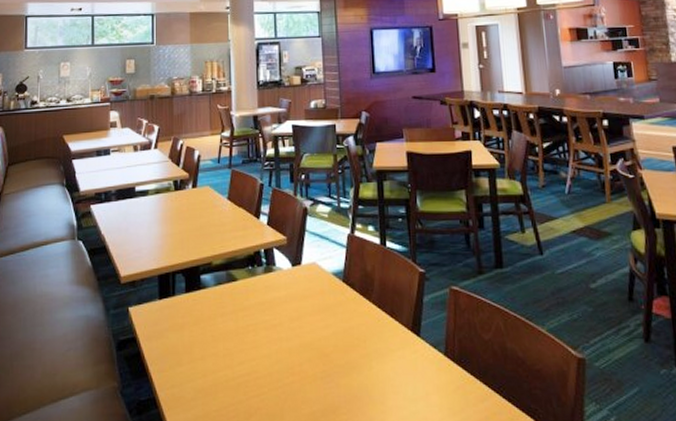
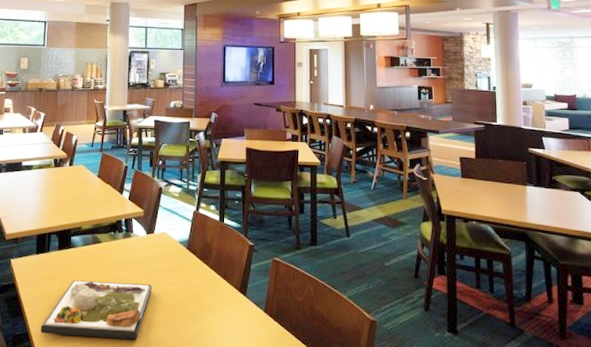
dinner plate: none [170,328,303,399] -> present [41,280,152,340]

